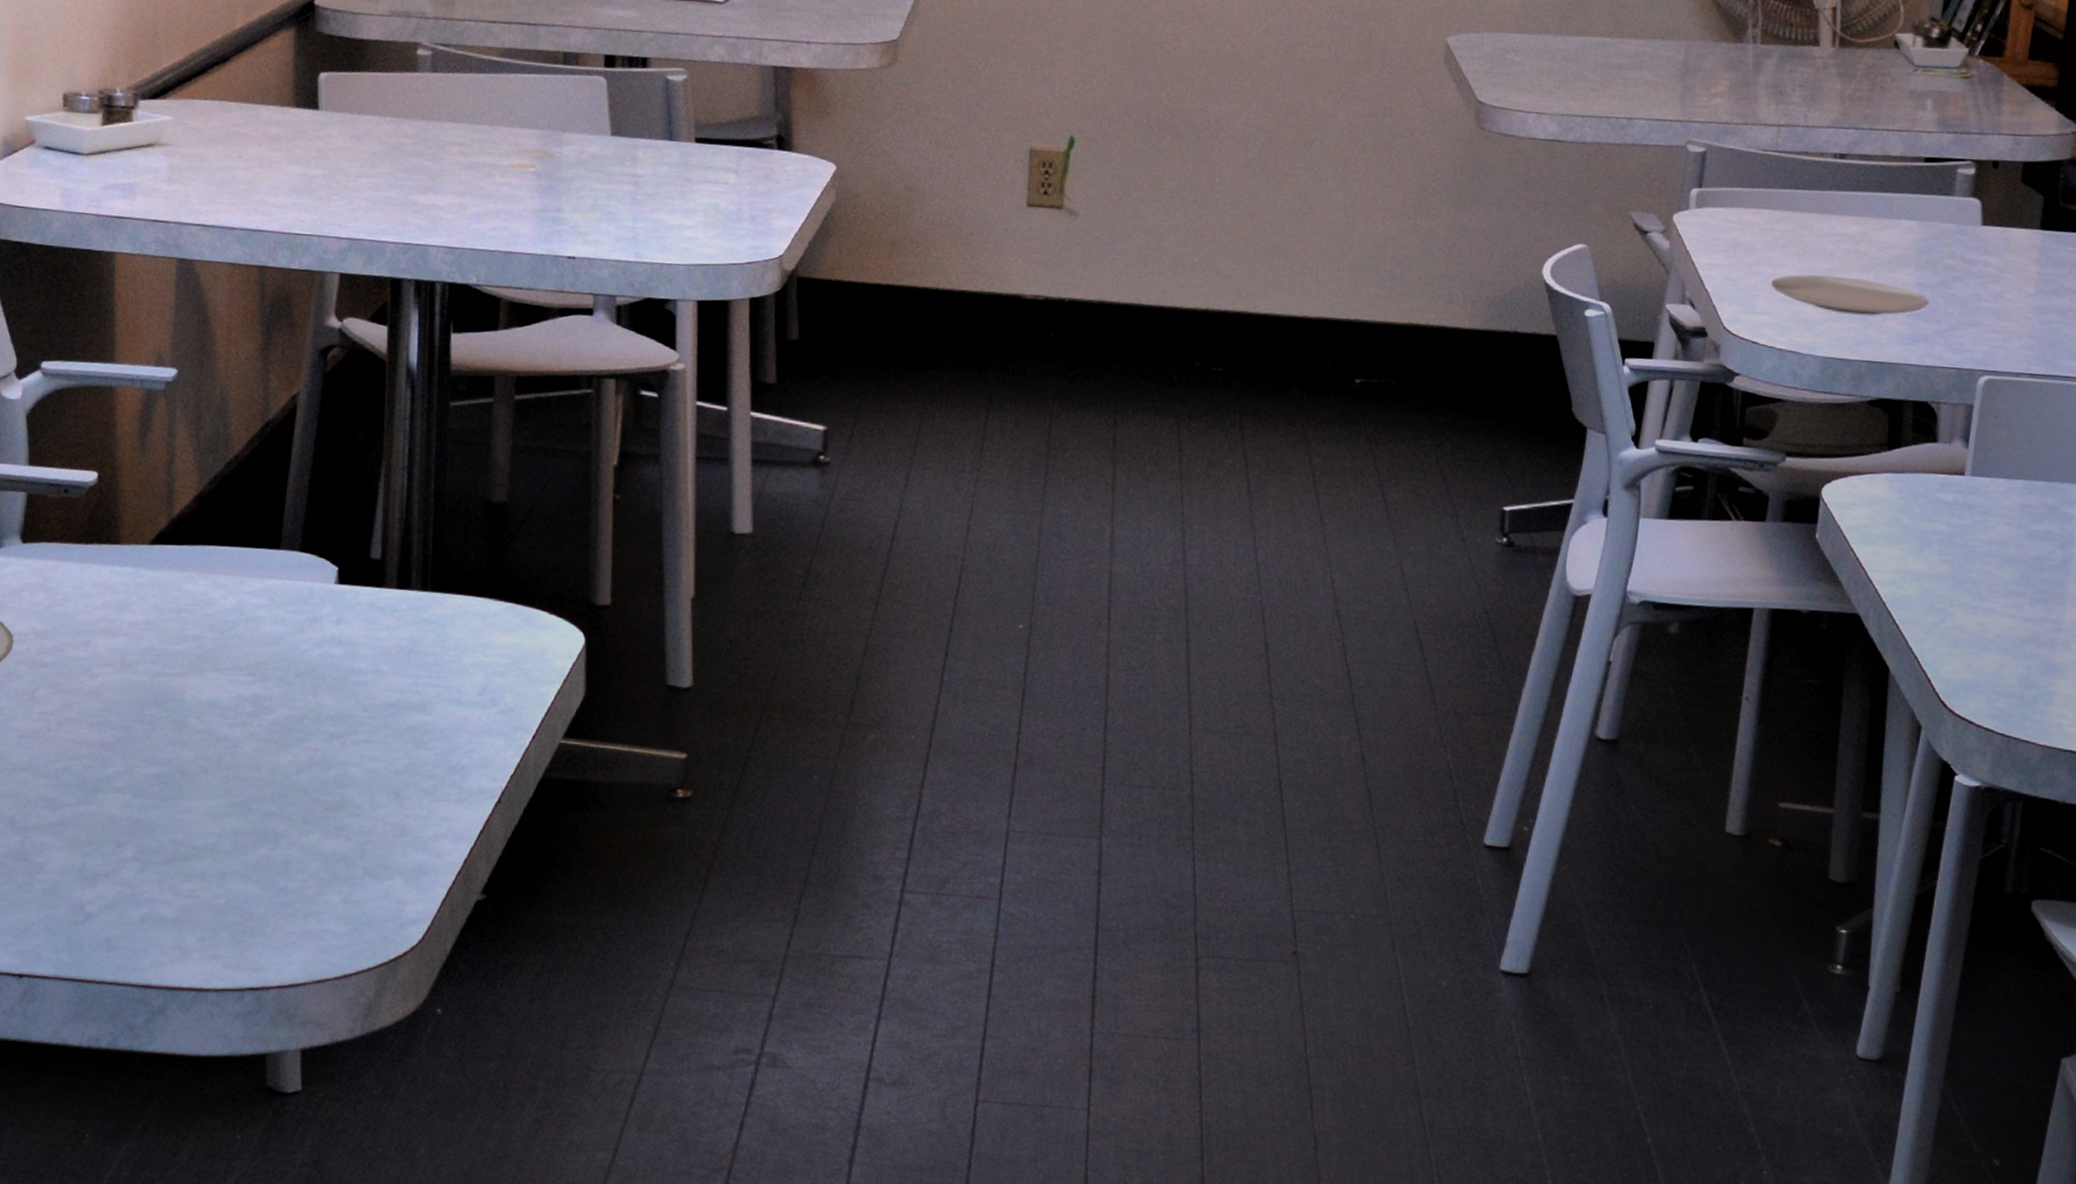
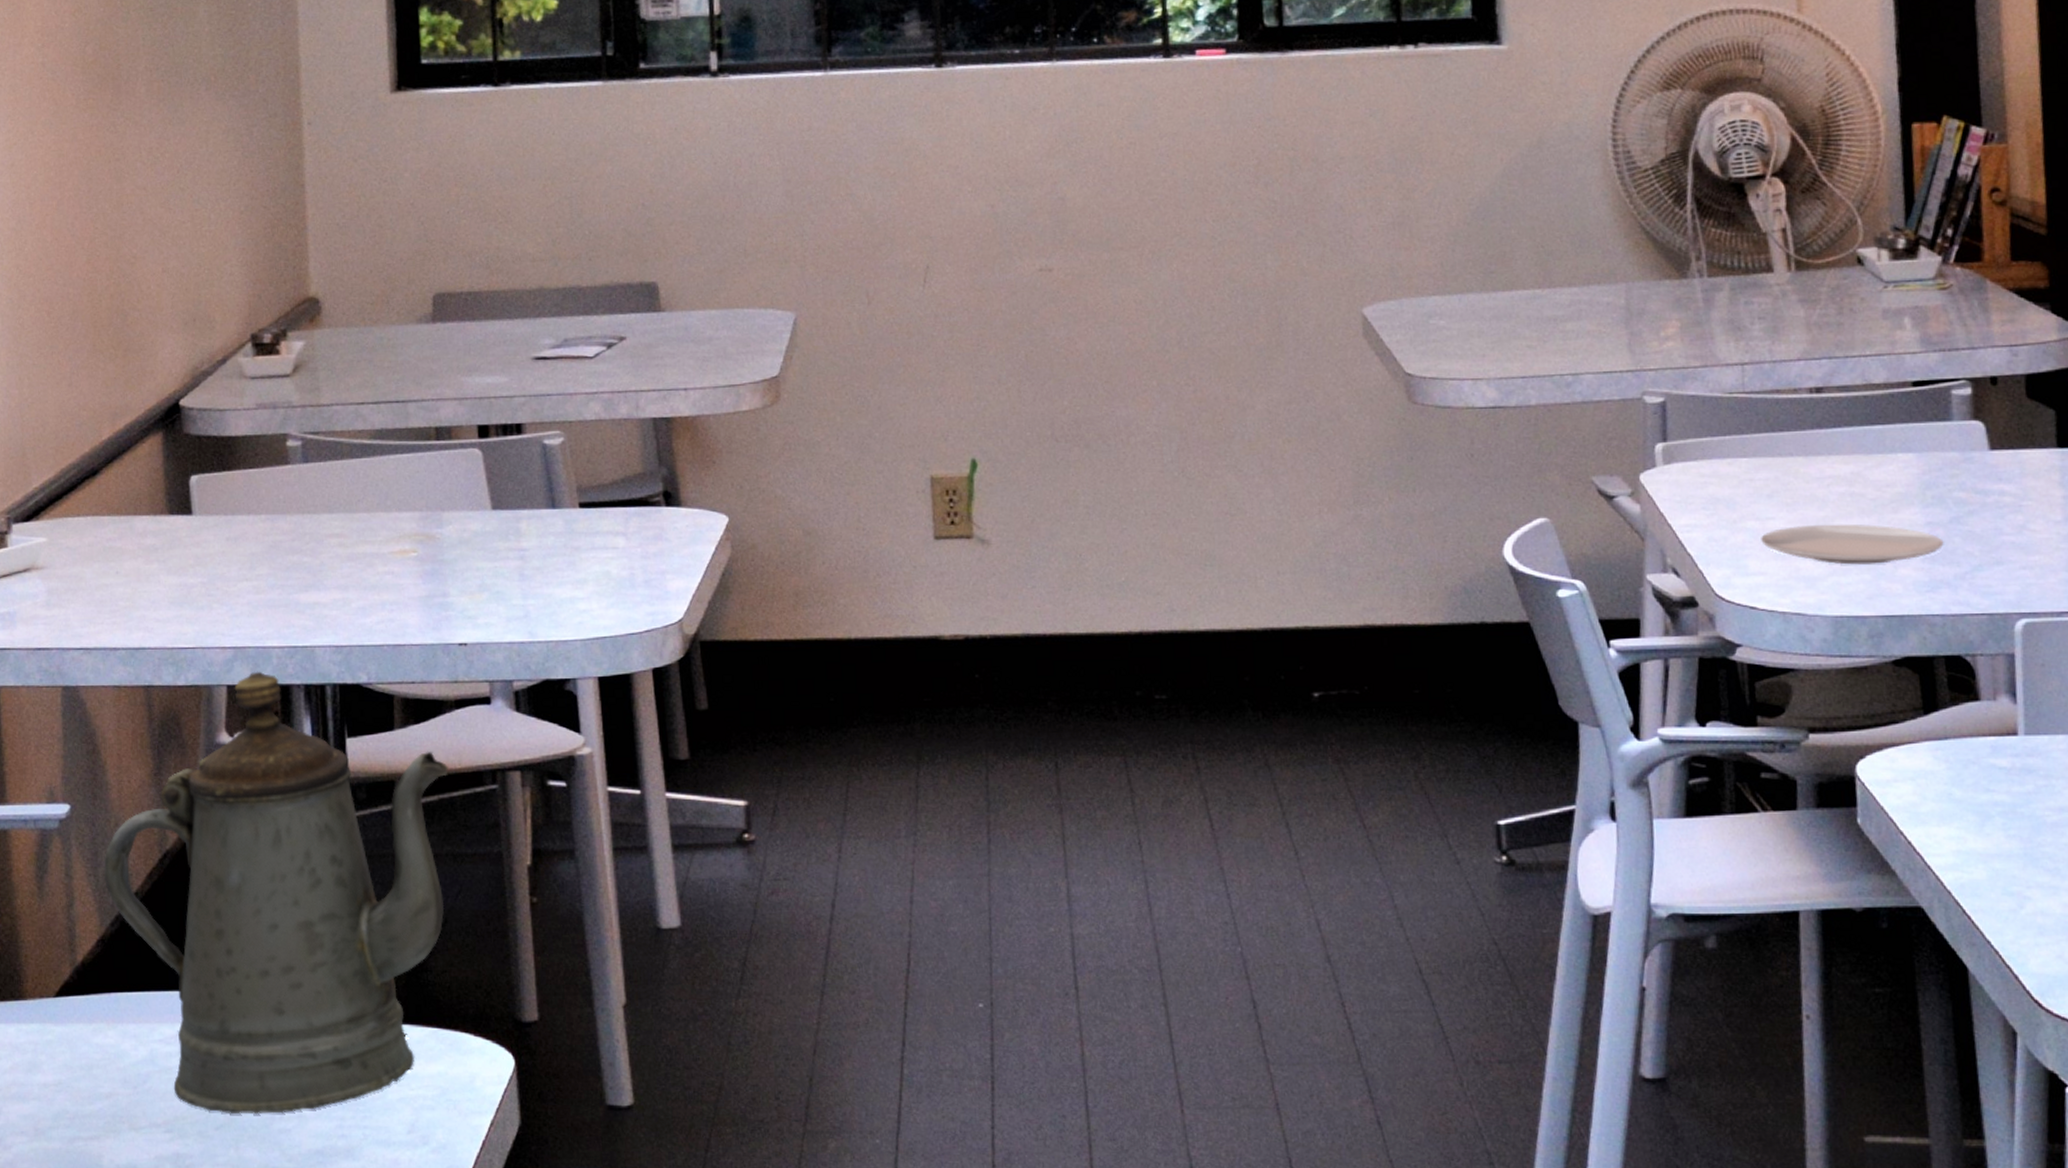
coffee pot: none [205,262,548,668] -> present [103,671,449,1115]

